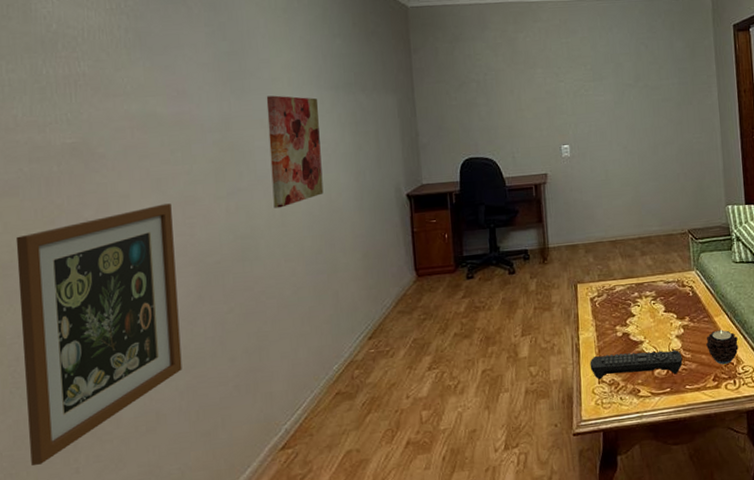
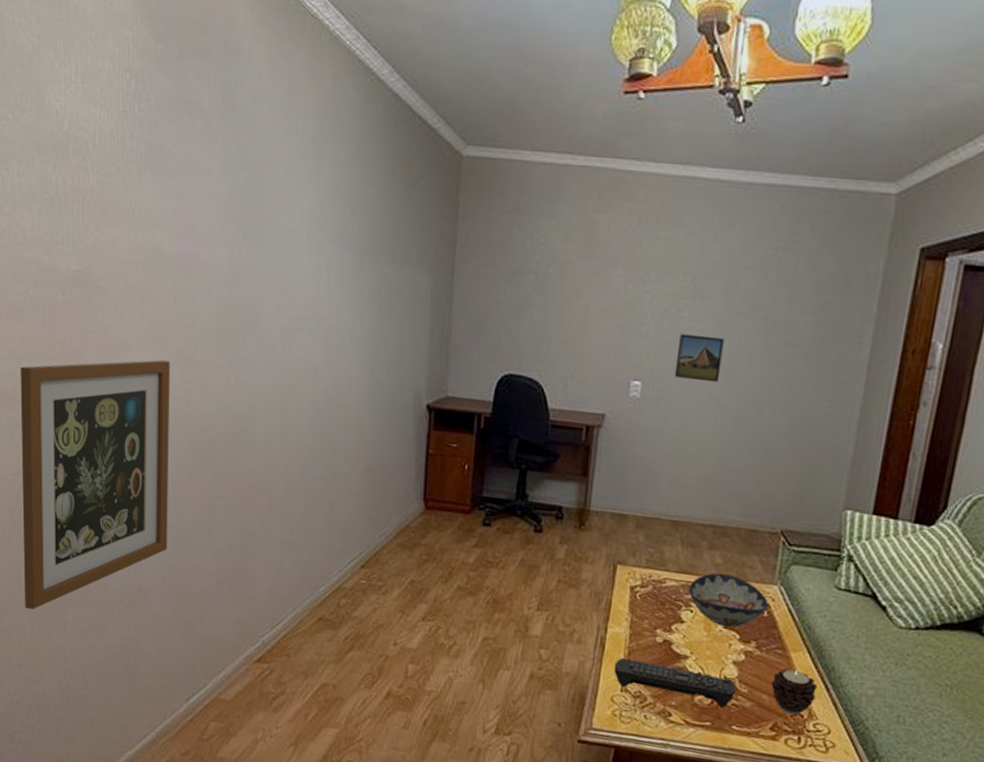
wall art: present [266,95,324,208] -> none [276,249,339,392]
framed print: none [590,103,624,137] -> present [674,333,725,383]
decorative bowl: none [632,270,692,312] -> present [688,572,770,628]

